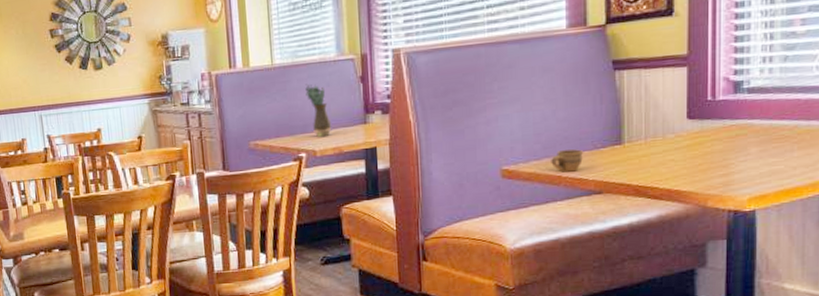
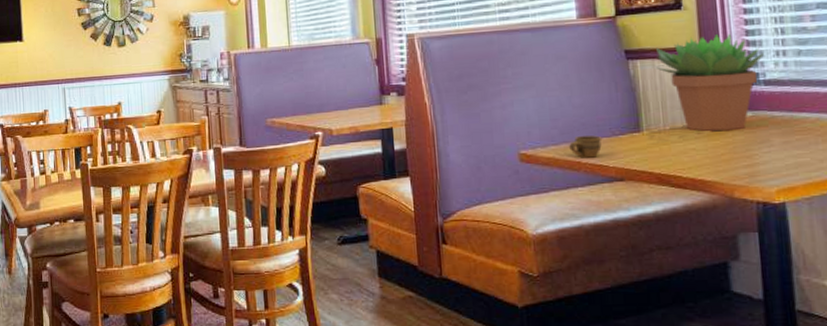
vase: present [305,84,332,138] -> none [321,65,348,117]
succulent plant: none [643,40,750,142] -> present [656,33,764,132]

